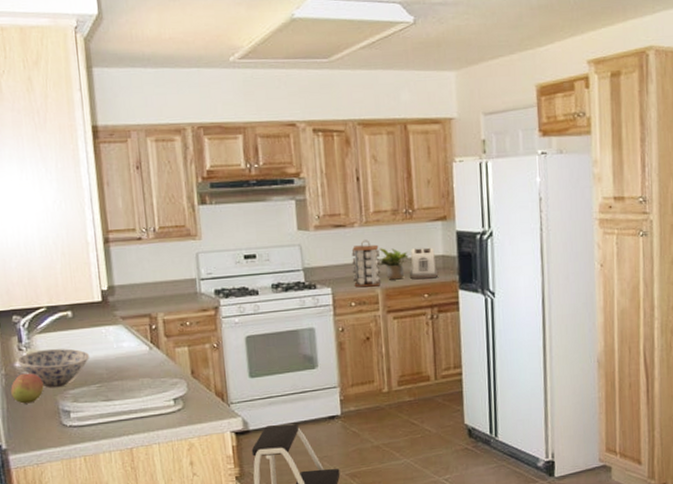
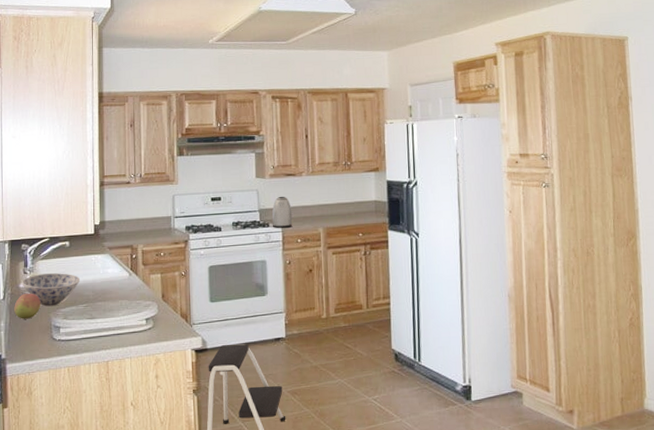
kettle: none [319,251,345,291] -> present [272,196,293,229]
spice rack: present [351,240,382,288] -> none [299,186,323,227]
potted plant: present [379,248,409,280] -> none [322,194,347,221]
toaster: present [409,247,438,280] -> none [347,194,371,221]

